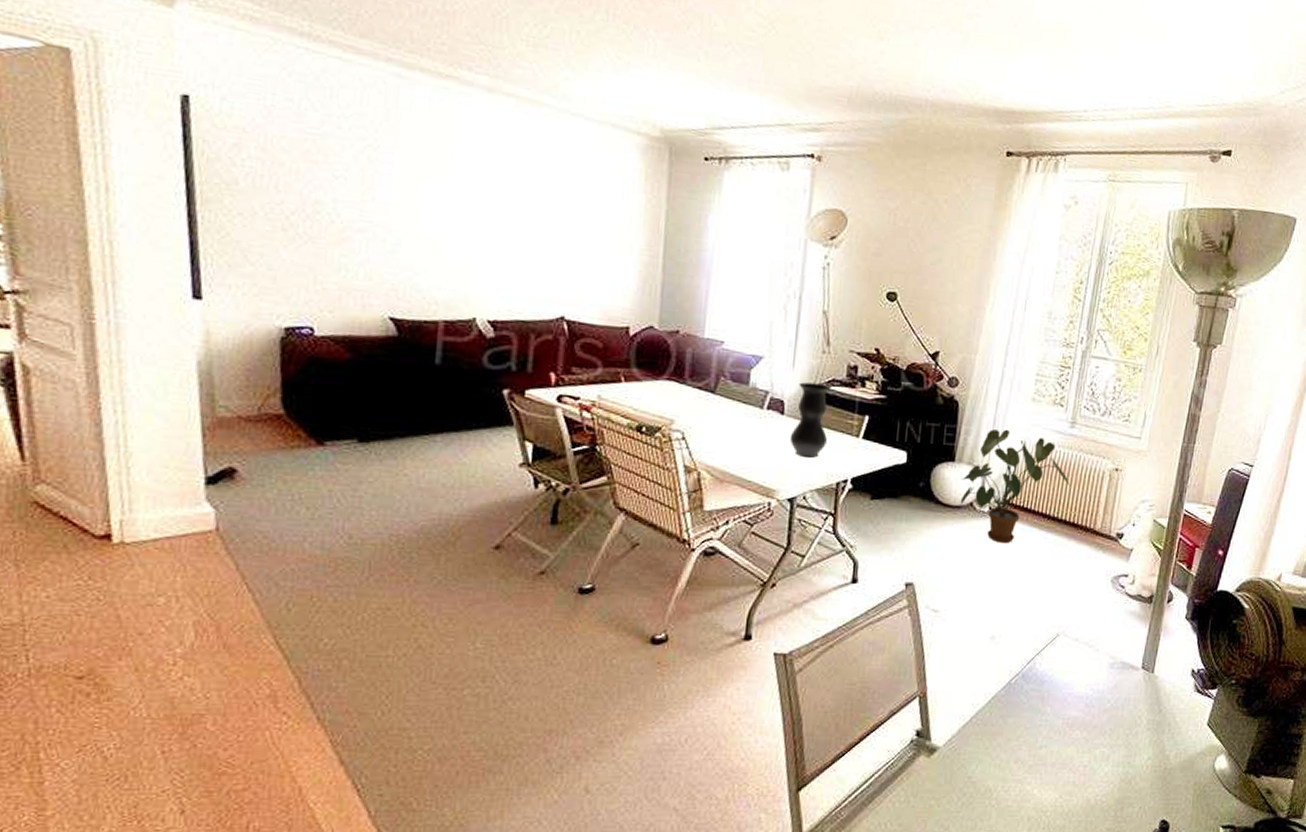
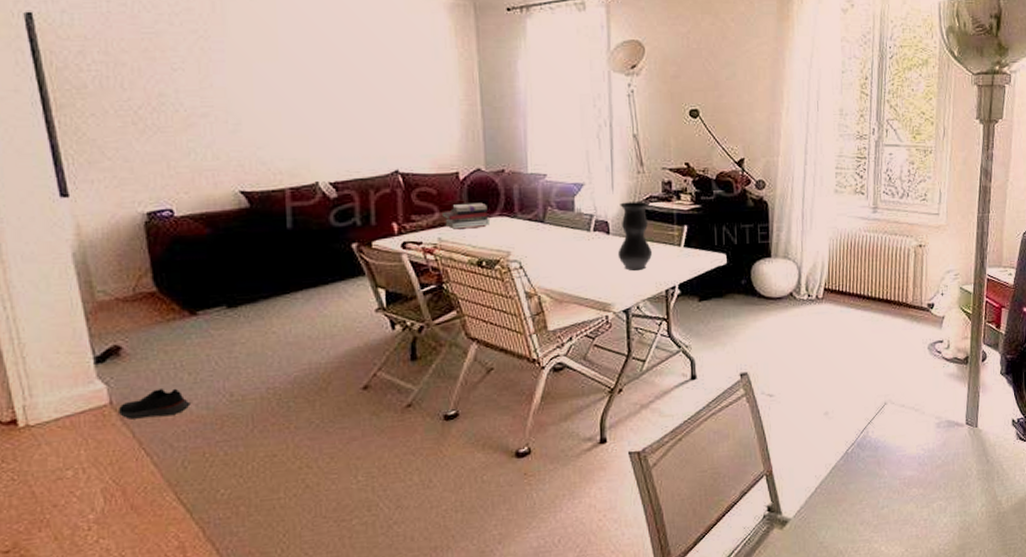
shoe: none [223,521,304,552] -> present [117,388,190,419]
books: none [605,361,656,391] -> present [441,202,489,230]
house plant: present [960,429,1072,543] -> none [778,221,881,326]

